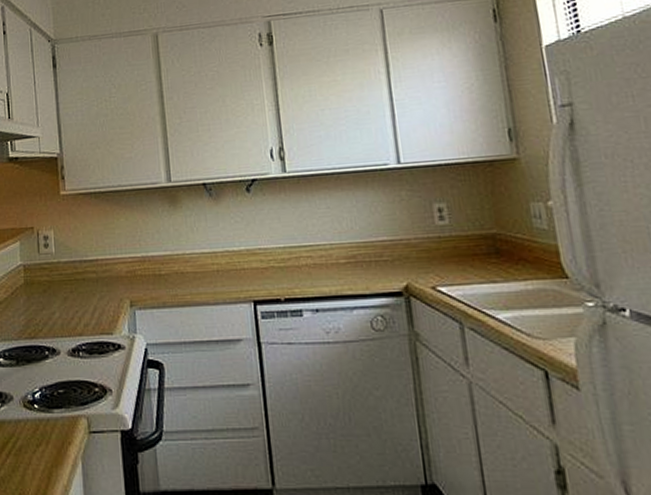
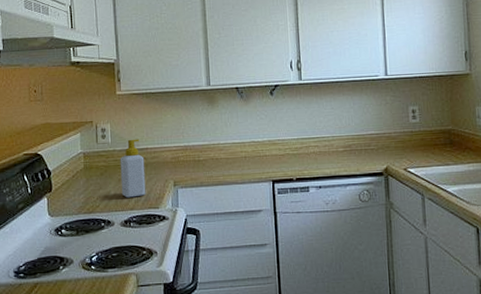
soap bottle: none [65,248,97,321] -> present [120,139,146,198]

